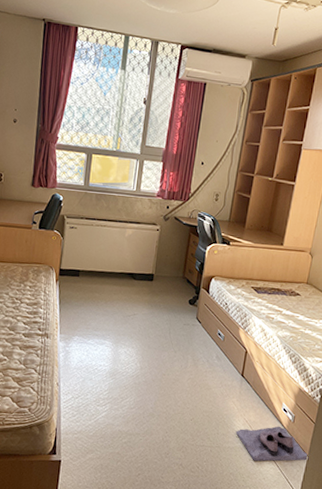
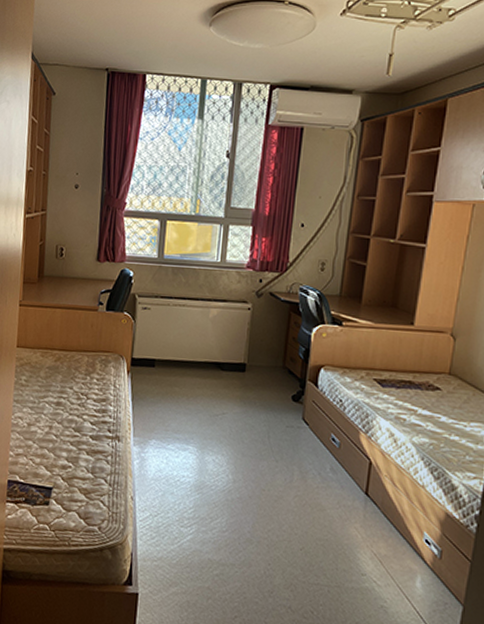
shoe: present [235,426,309,462] -> none [361,562,465,612]

